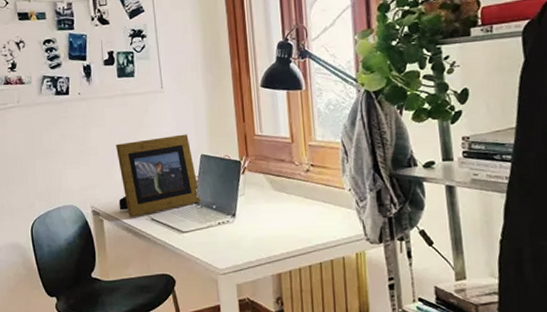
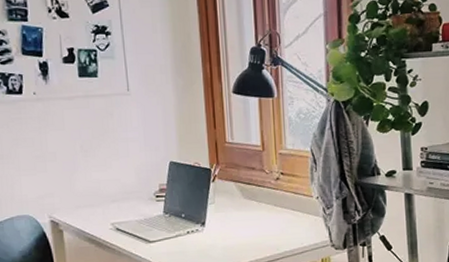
picture frame: present [116,134,201,217] -> none [77,140,169,227]

